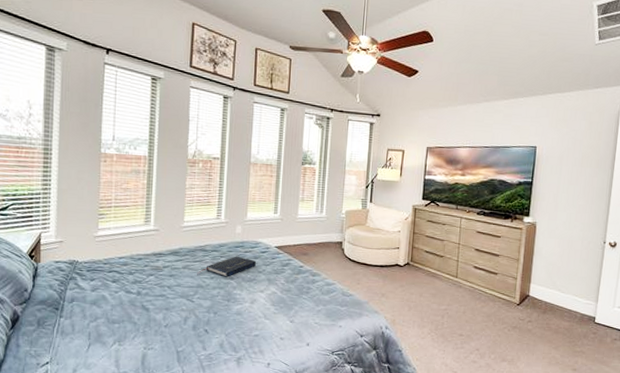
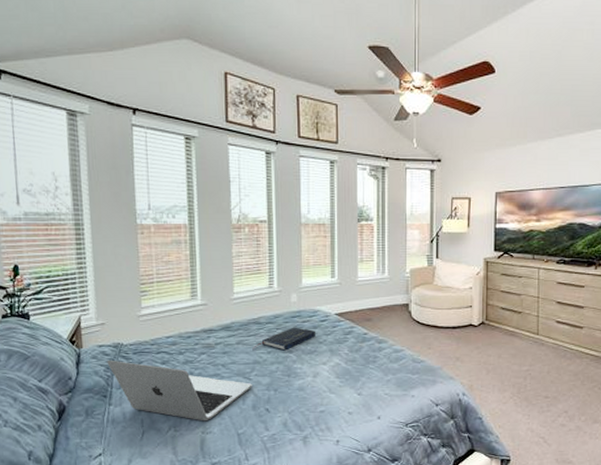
laptop: none [62,275,194,338] -> present [107,359,252,421]

